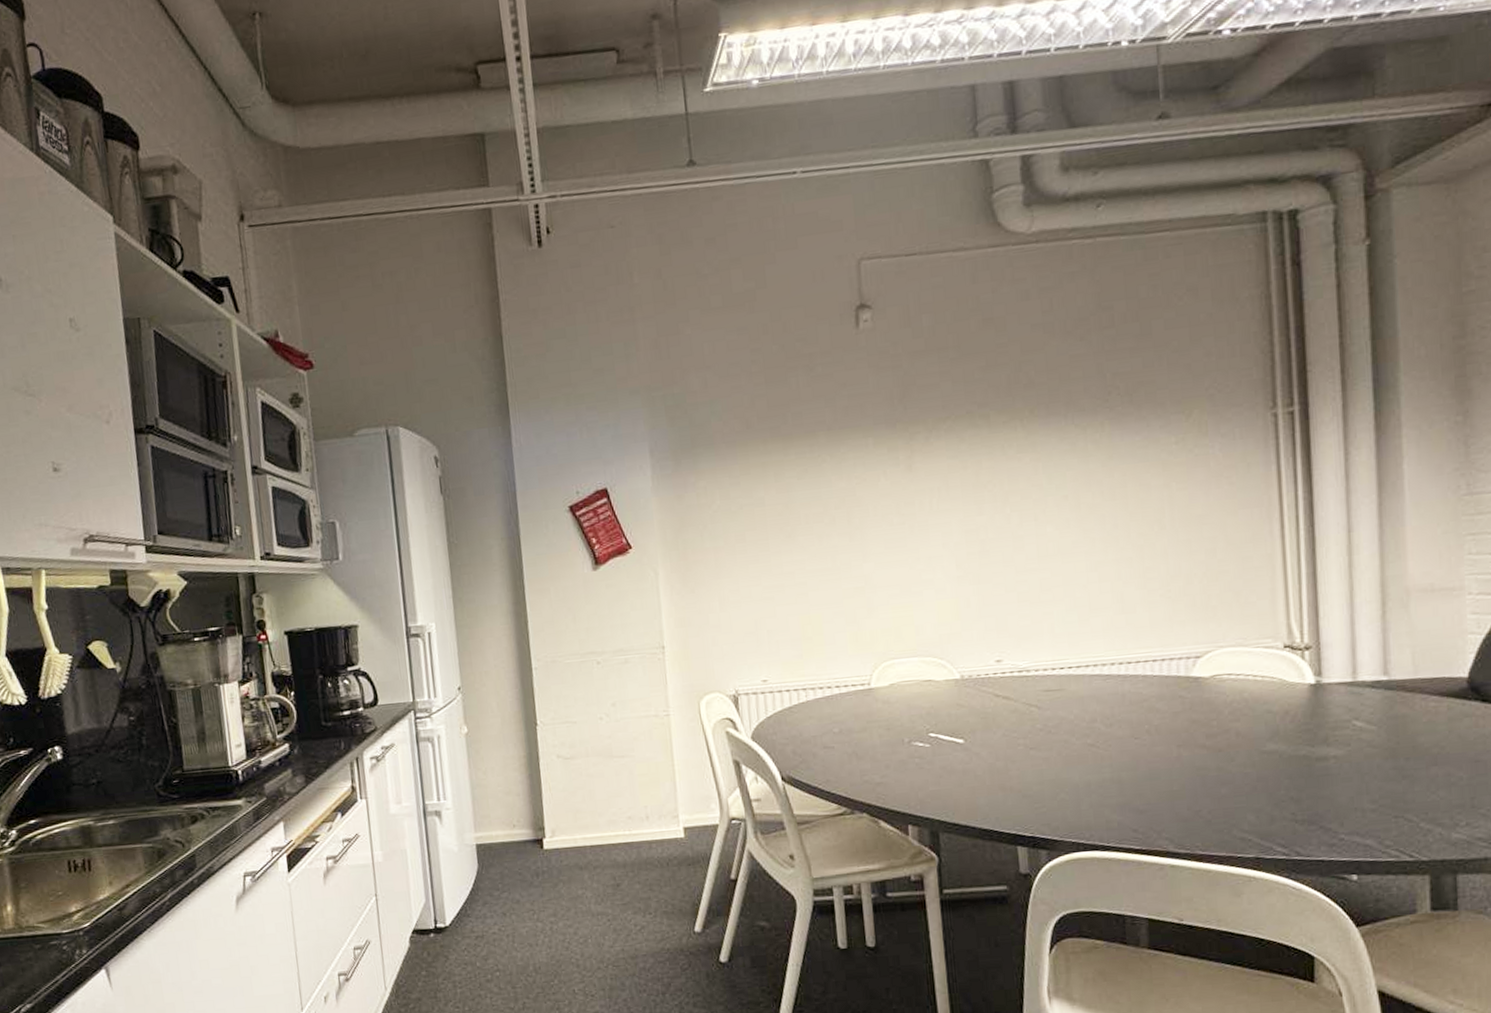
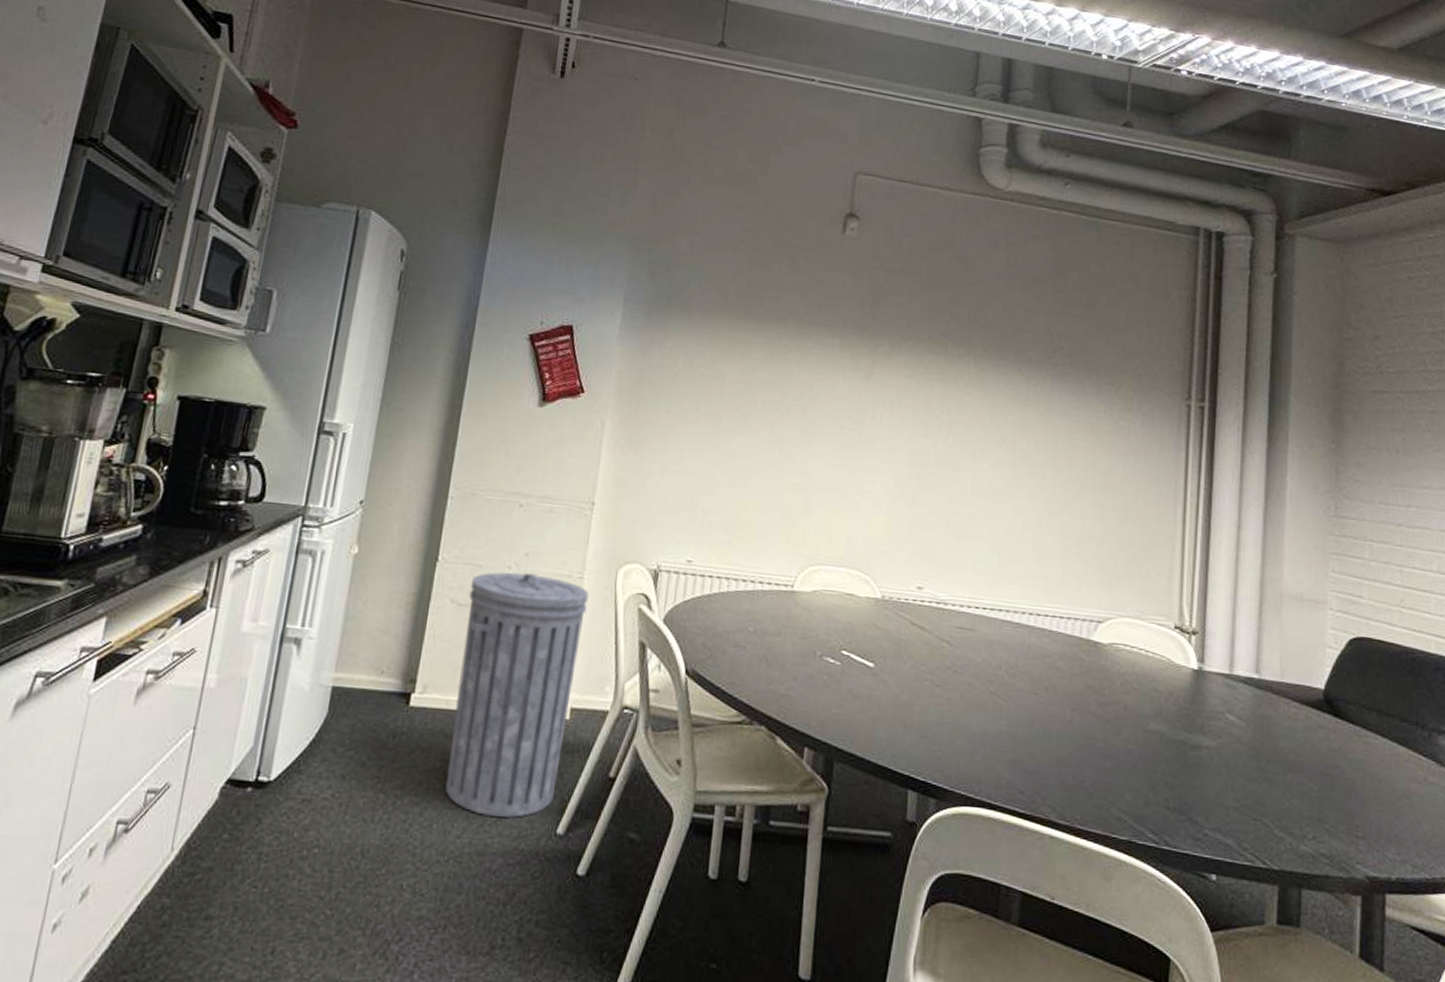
trash can: none [570,720,686,927] -> present [444,572,589,819]

